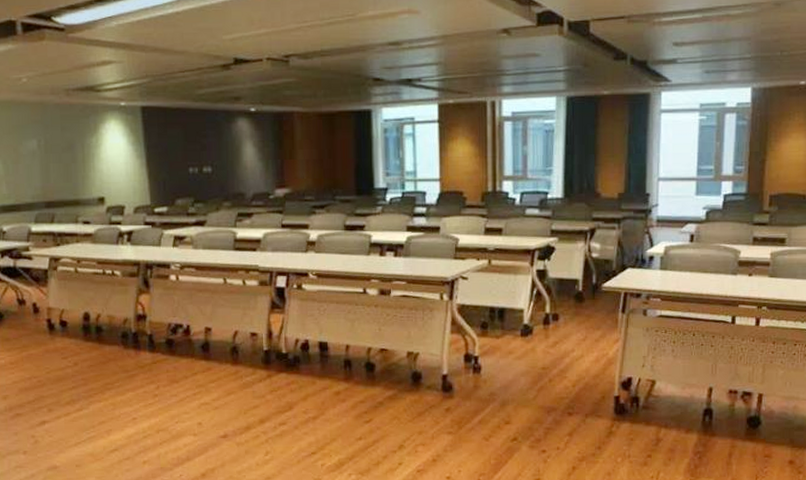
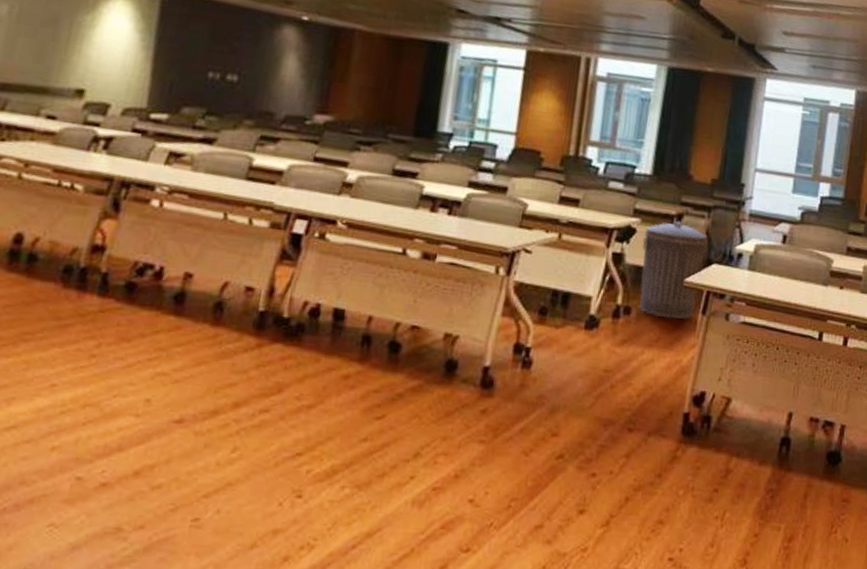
trash can: none [562,235,621,320] -> present [639,220,708,319]

